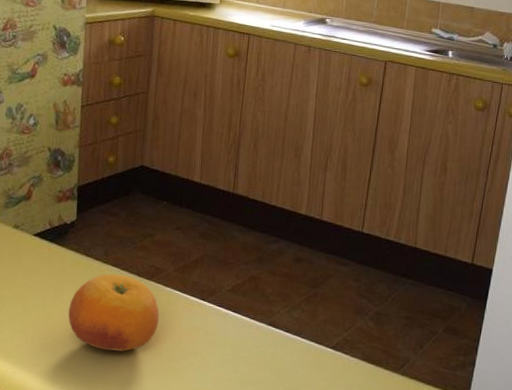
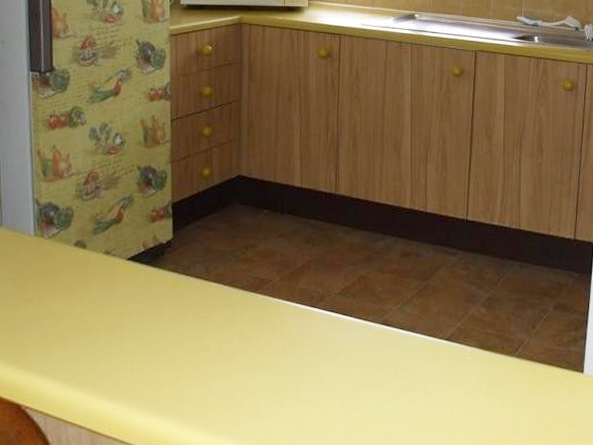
fruit: present [68,274,159,352] -> none [170,290,268,372]

